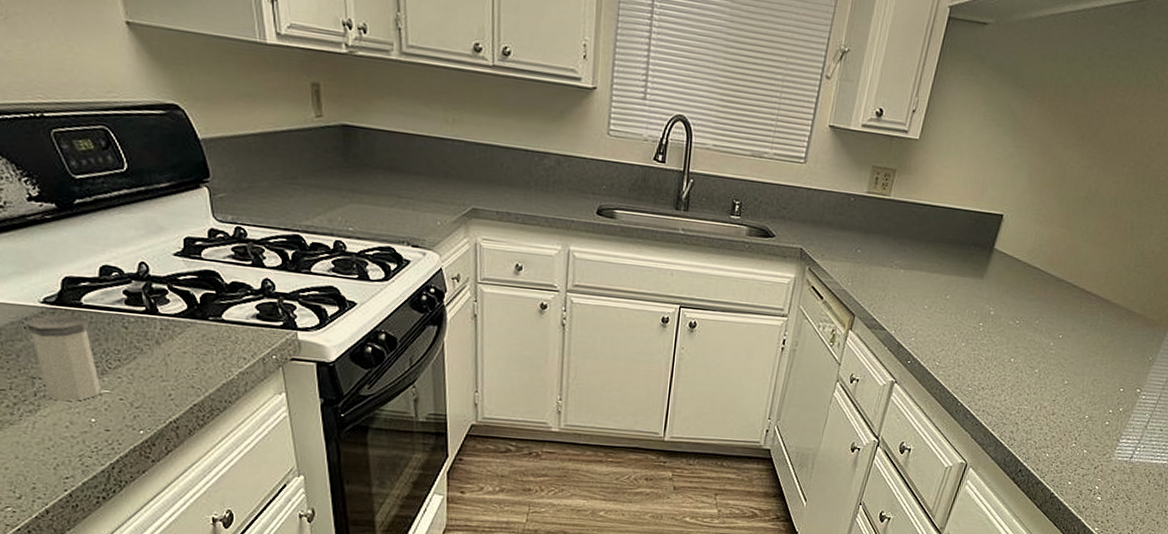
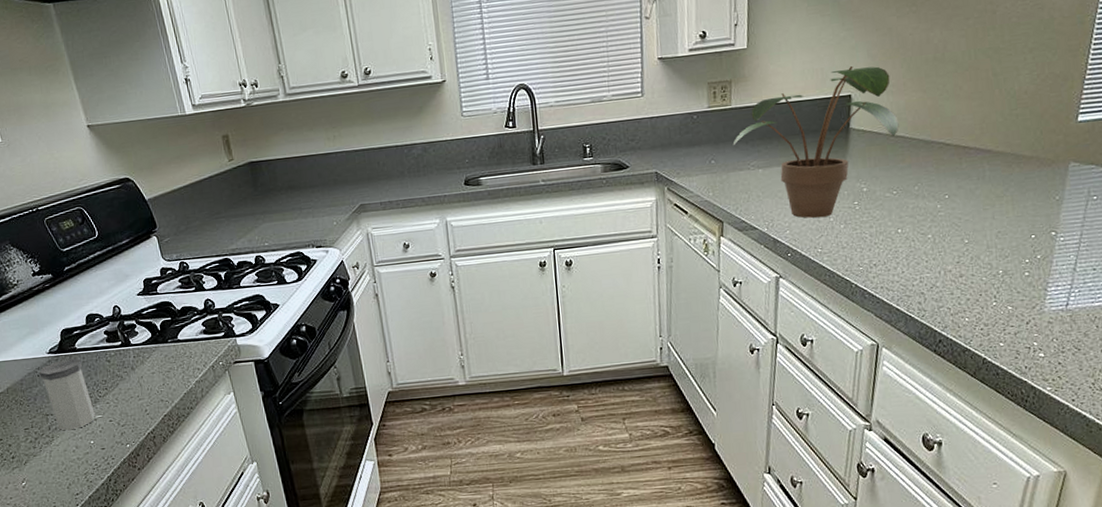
potted plant: none [882,184,1043,332] -> present [733,65,899,218]

